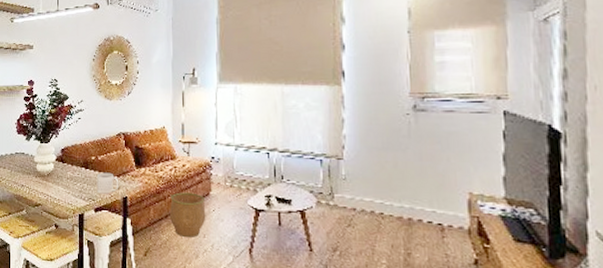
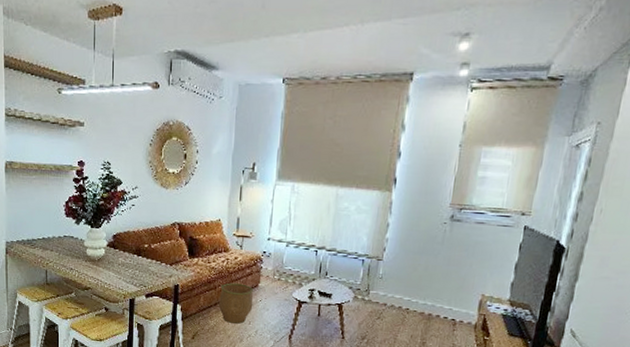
mug: present [96,172,119,195] -> none [148,260,172,282]

